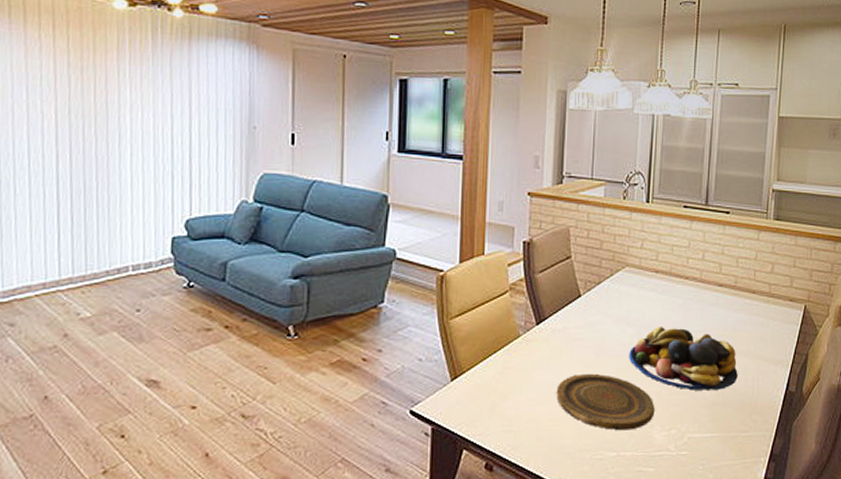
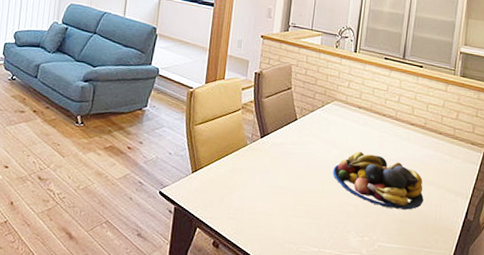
plate: present [556,373,655,431] -> none [272,181,352,232]

